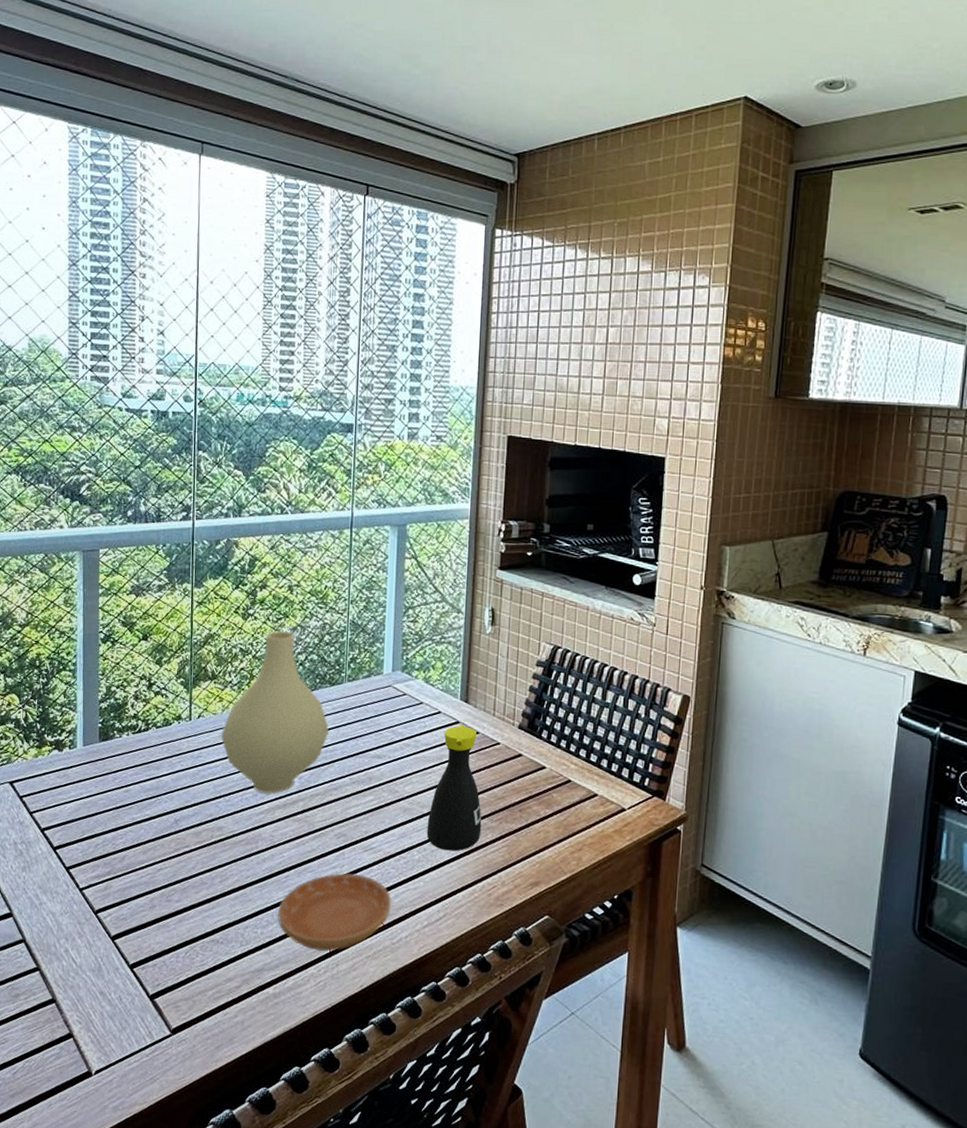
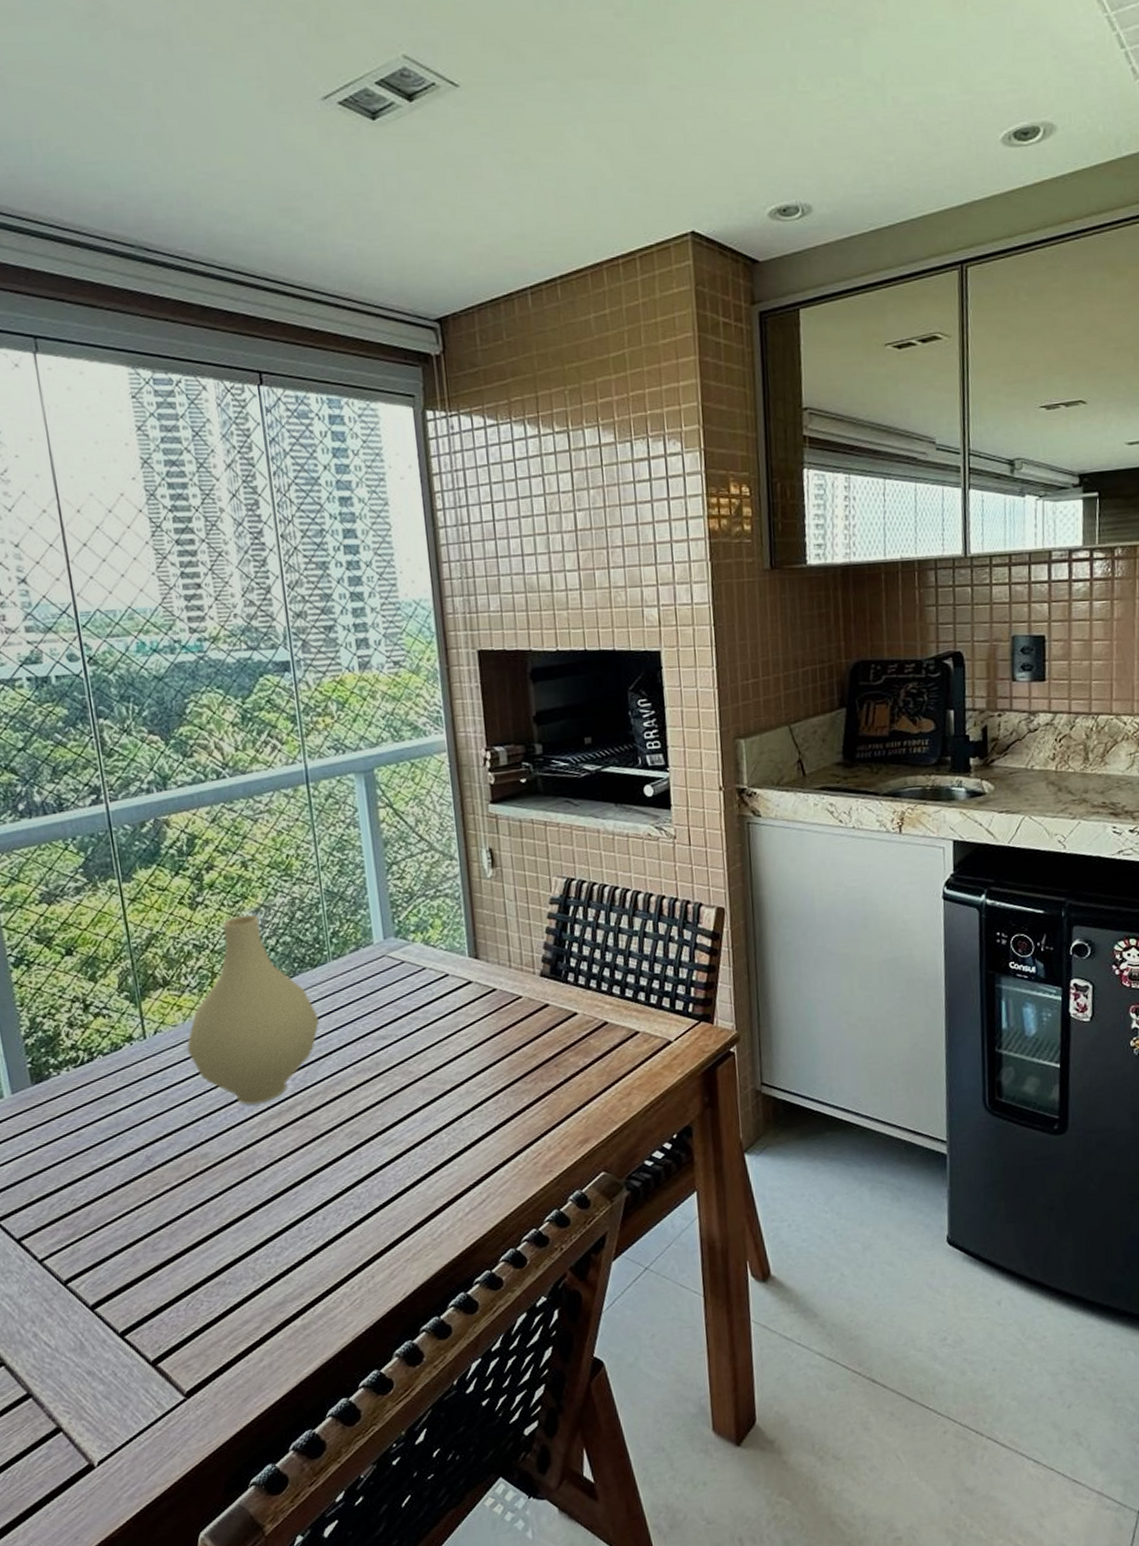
saucer: present [278,873,391,951] -> none [292,1172,425,1267]
bottle: present [426,724,482,852] -> none [452,984,516,1126]

